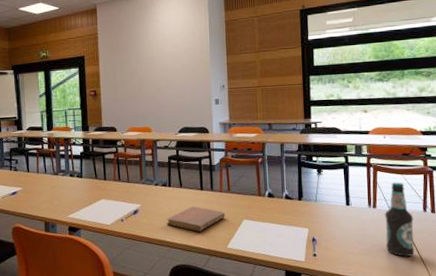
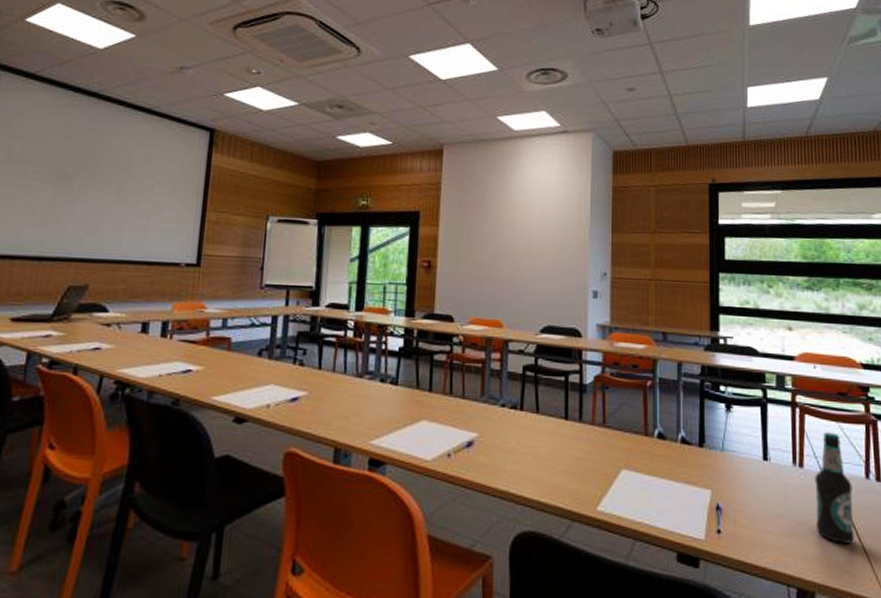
notebook: present [167,206,226,232] -> none [514,443,598,482]

